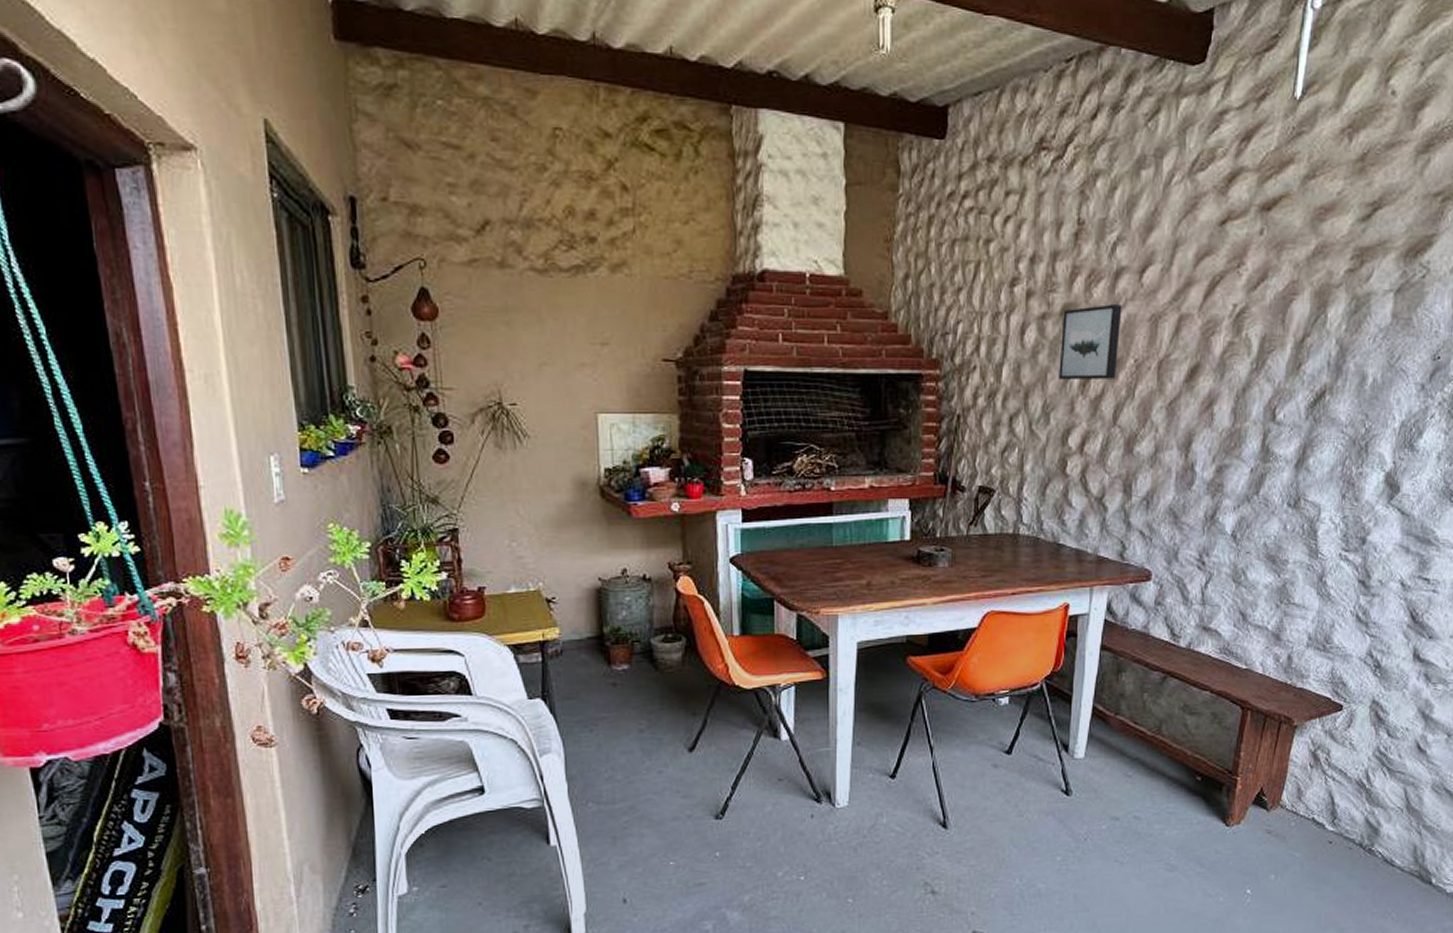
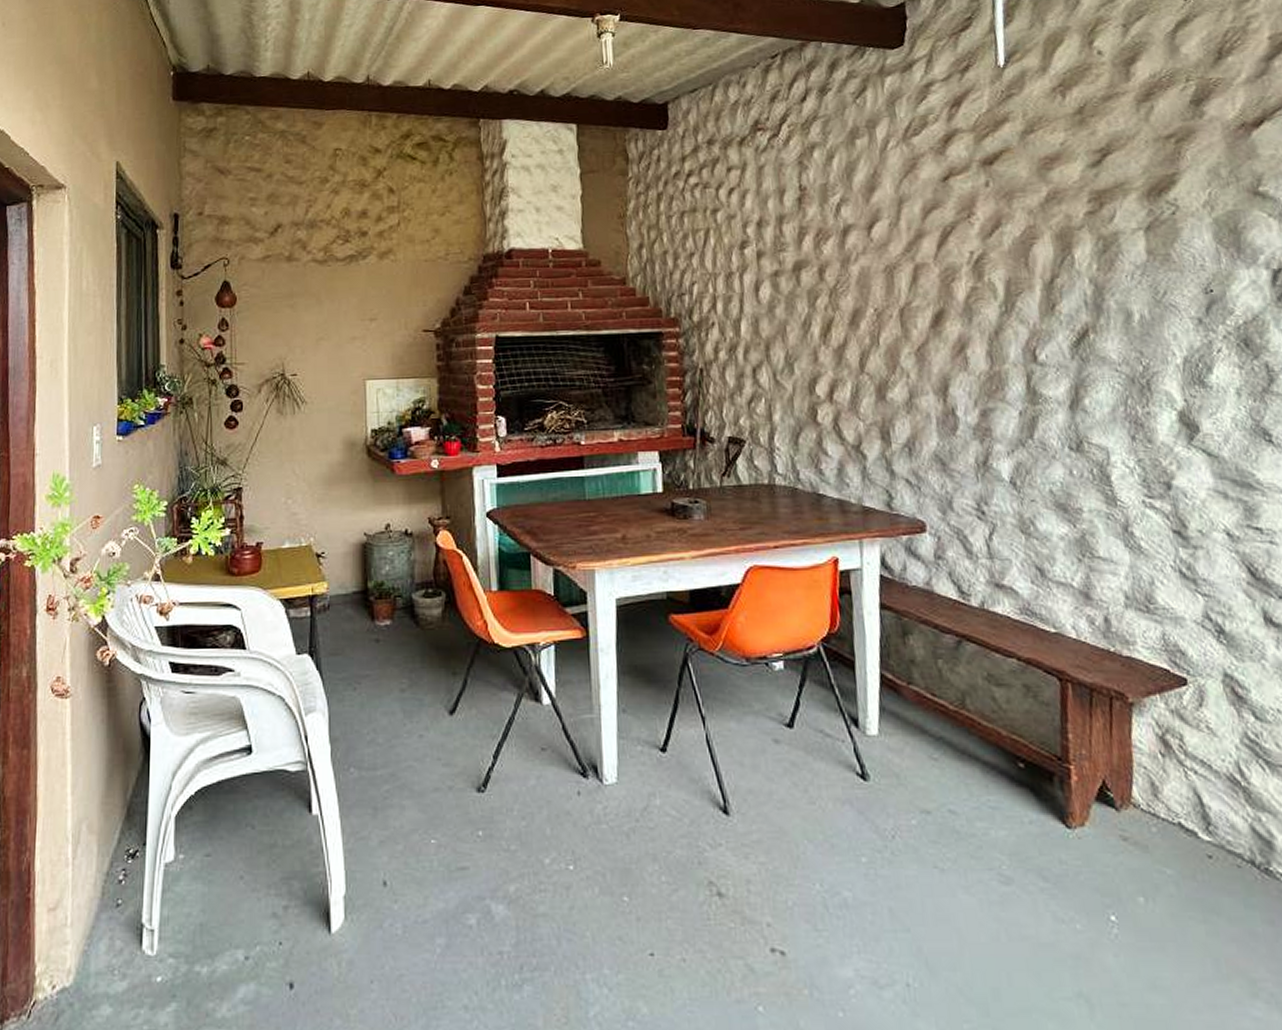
wall art: present [1059,304,1122,379] -> none [795,259,858,331]

